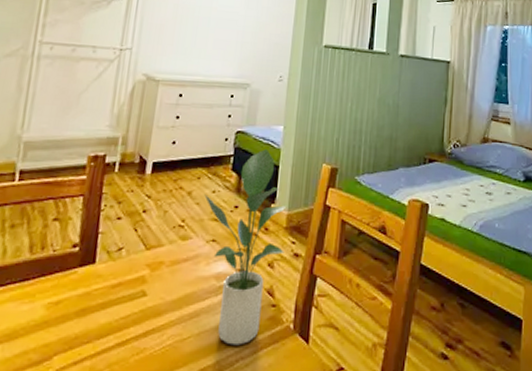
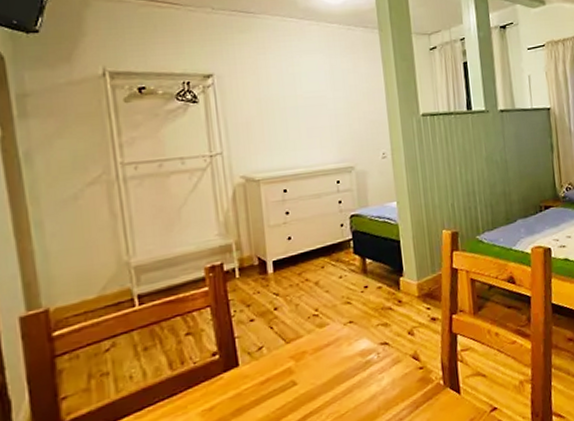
potted plant: present [204,149,286,345] -> none [332,227,421,411]

